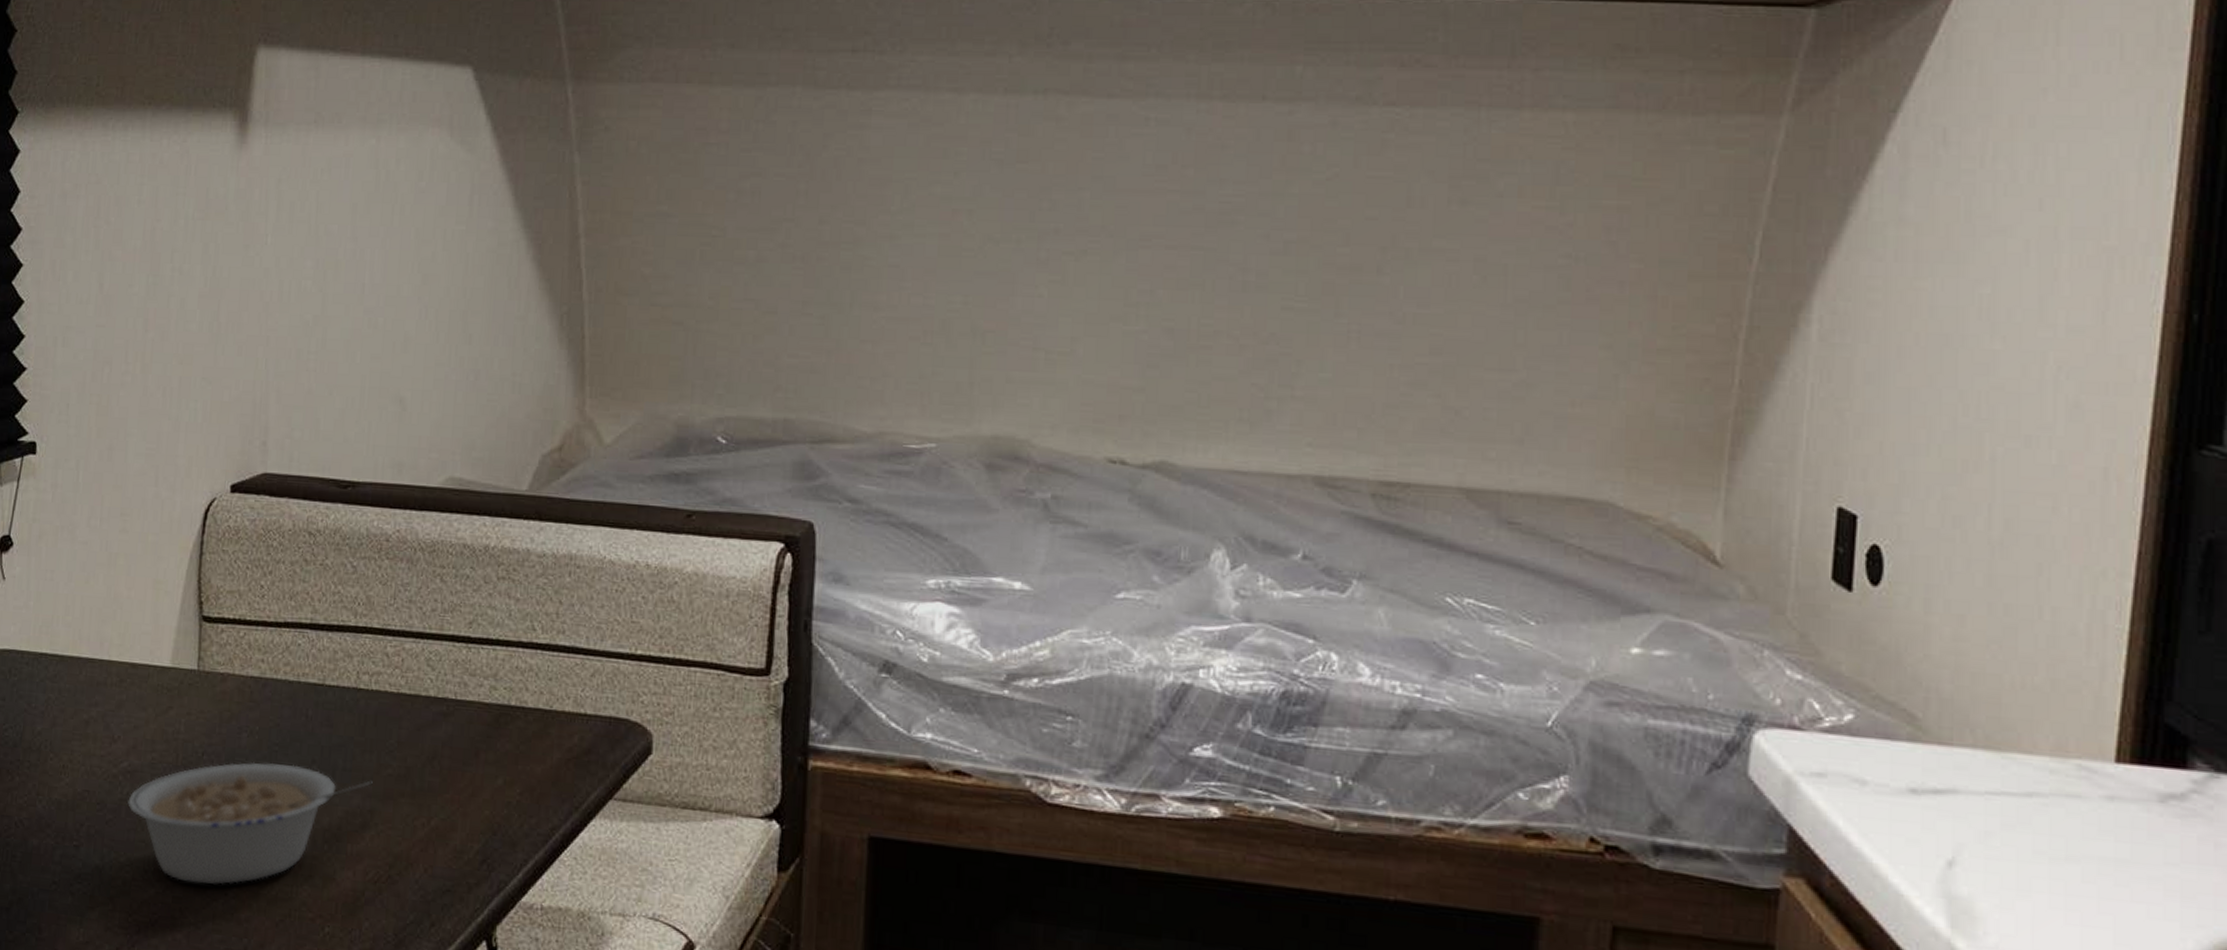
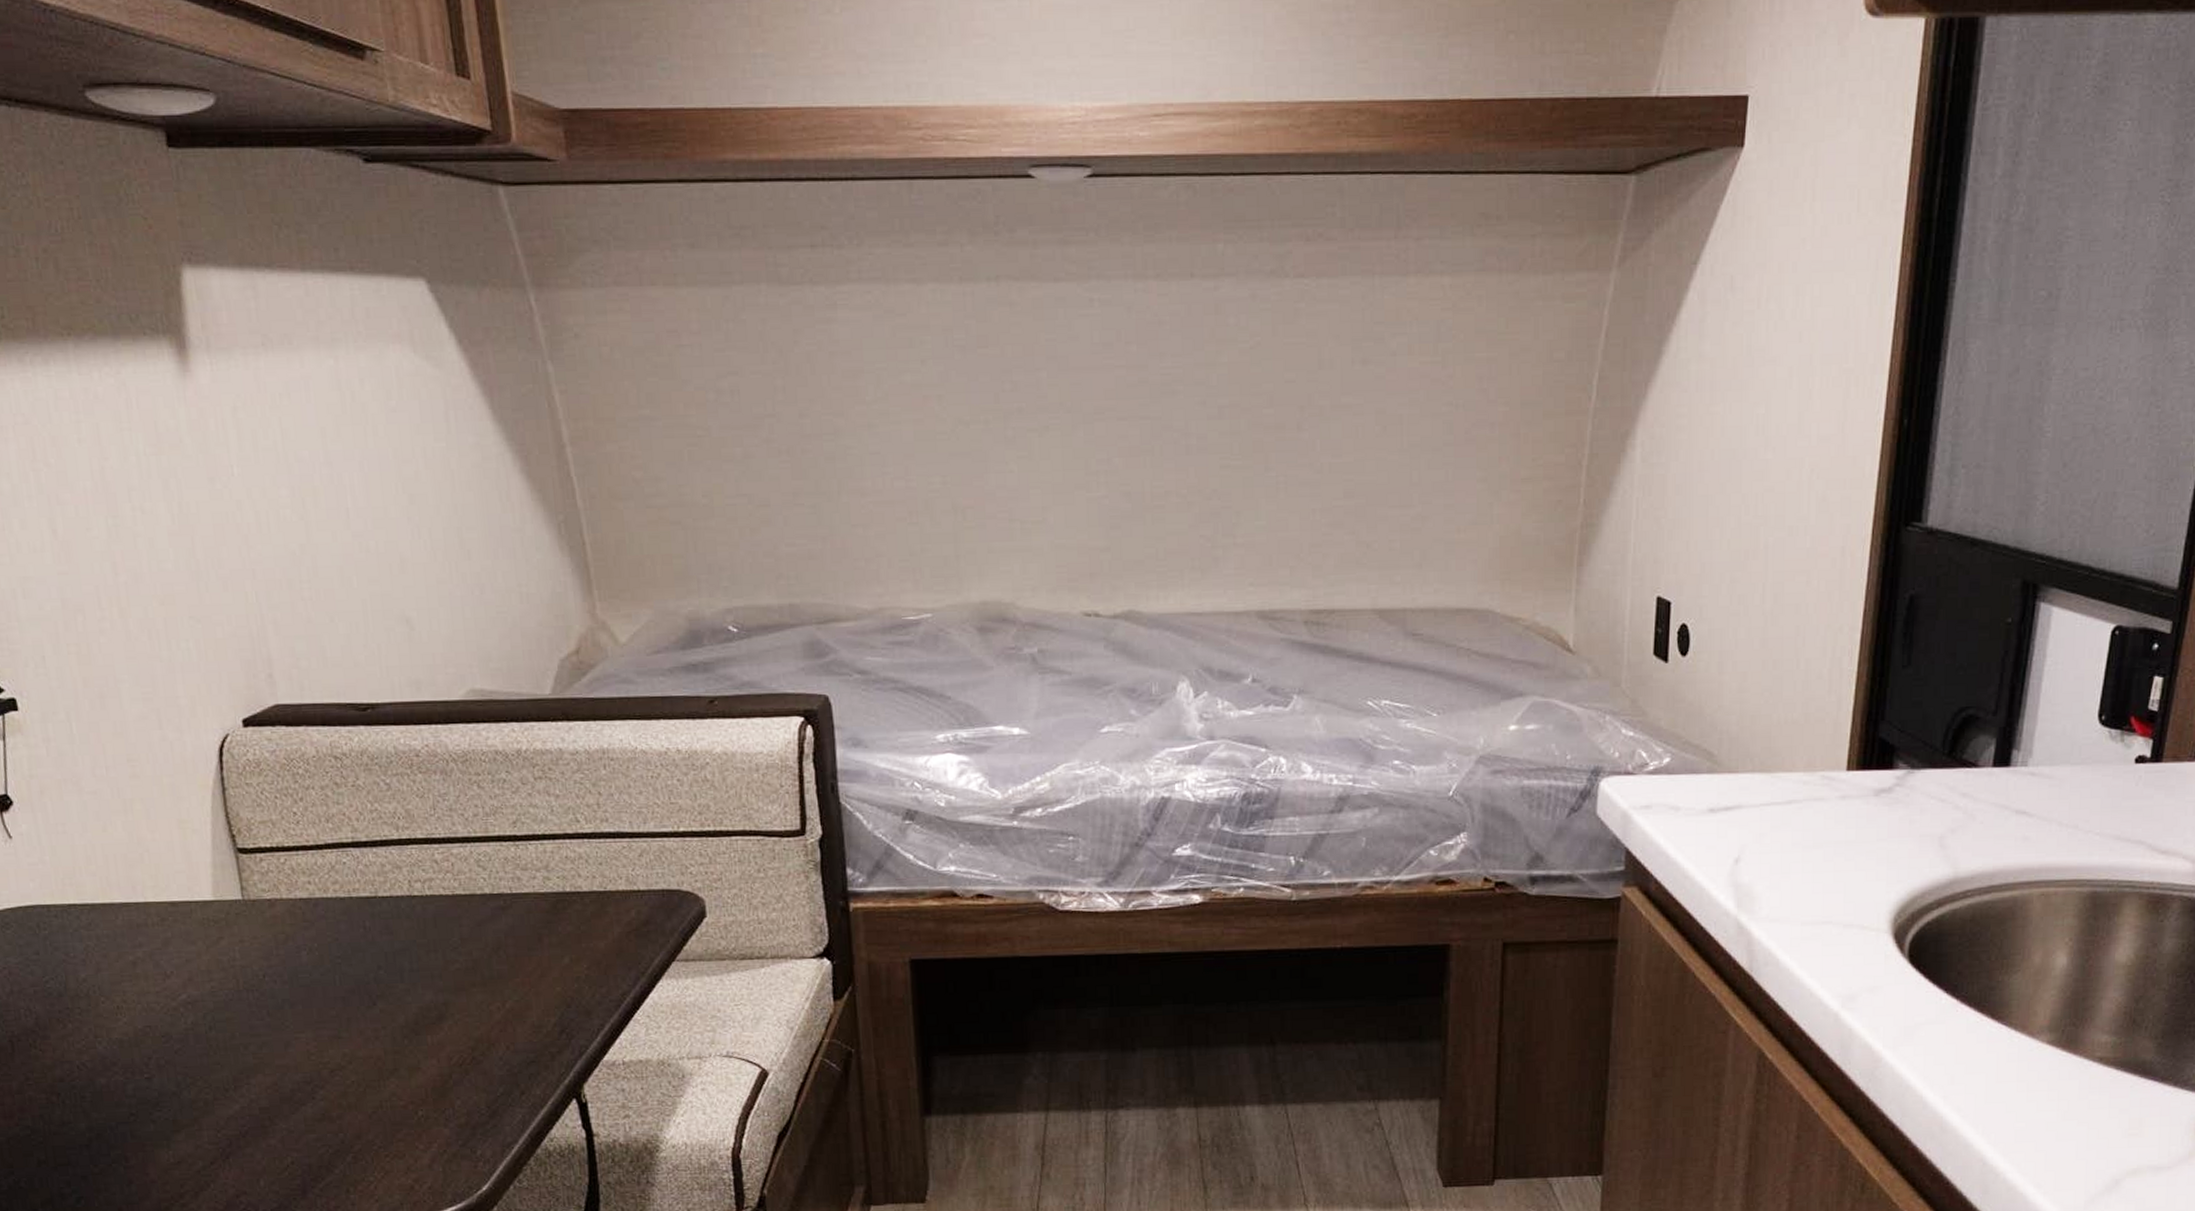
legume: present [127,762,373,885] -> none [194,973,442,1093]

